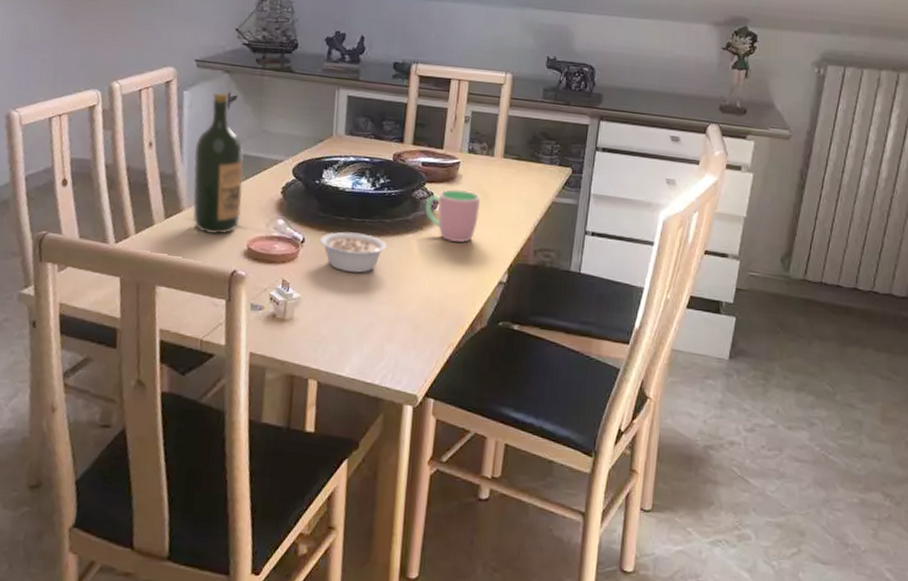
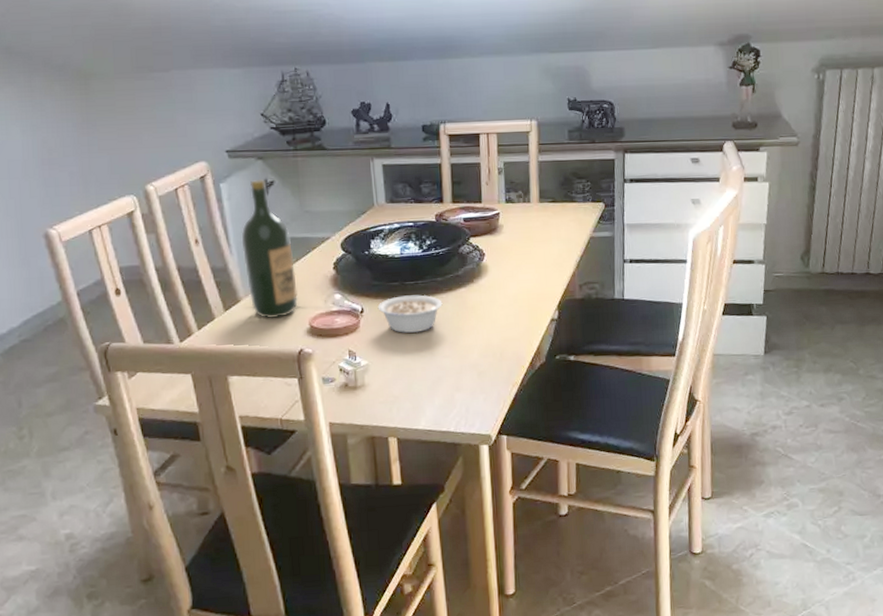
cup: present [425,189,480,243] -> none [472,239,524,289]

